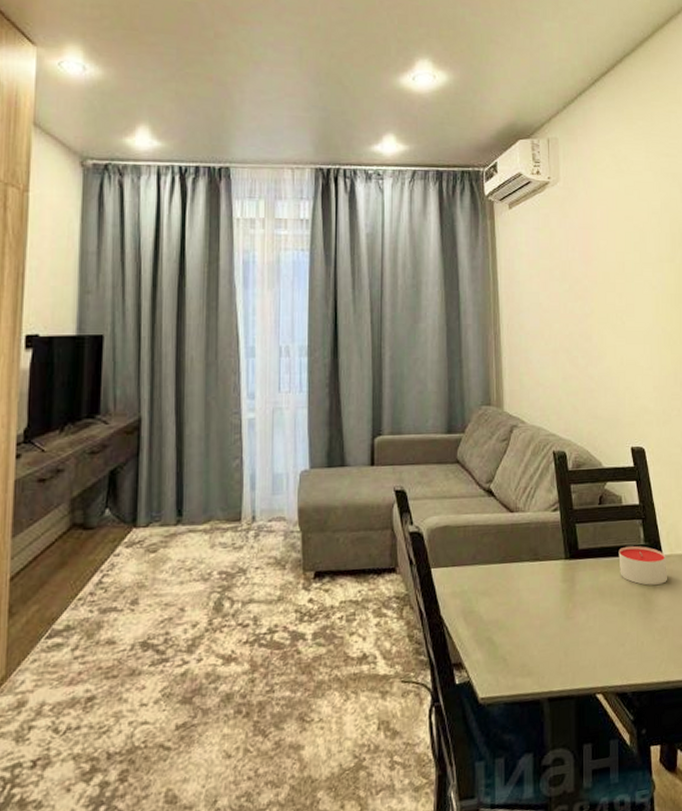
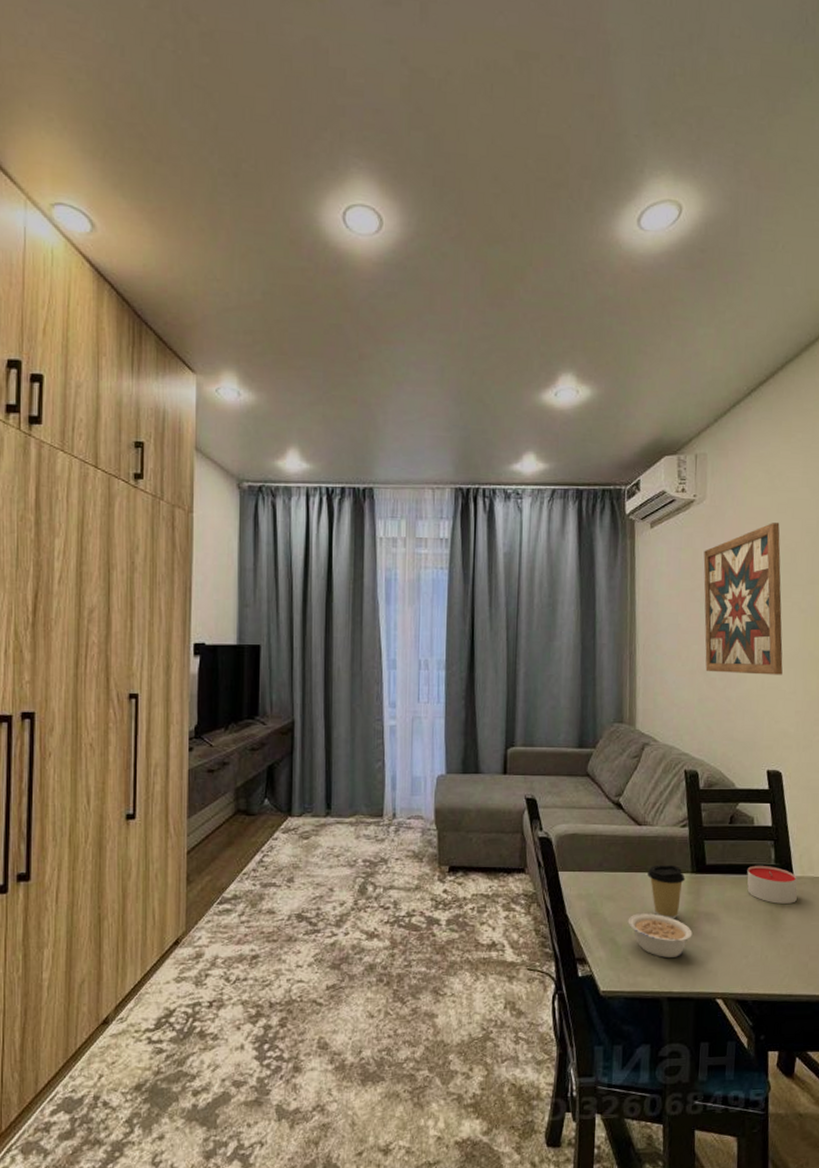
legume: none [504,606,569,654] -> present [628,913,693,958]
coffee cup: none [522,551,559,611] -> present [648,864,685,919]
wall art: none [560,204,639,351] -> present [703,523,783,675]

